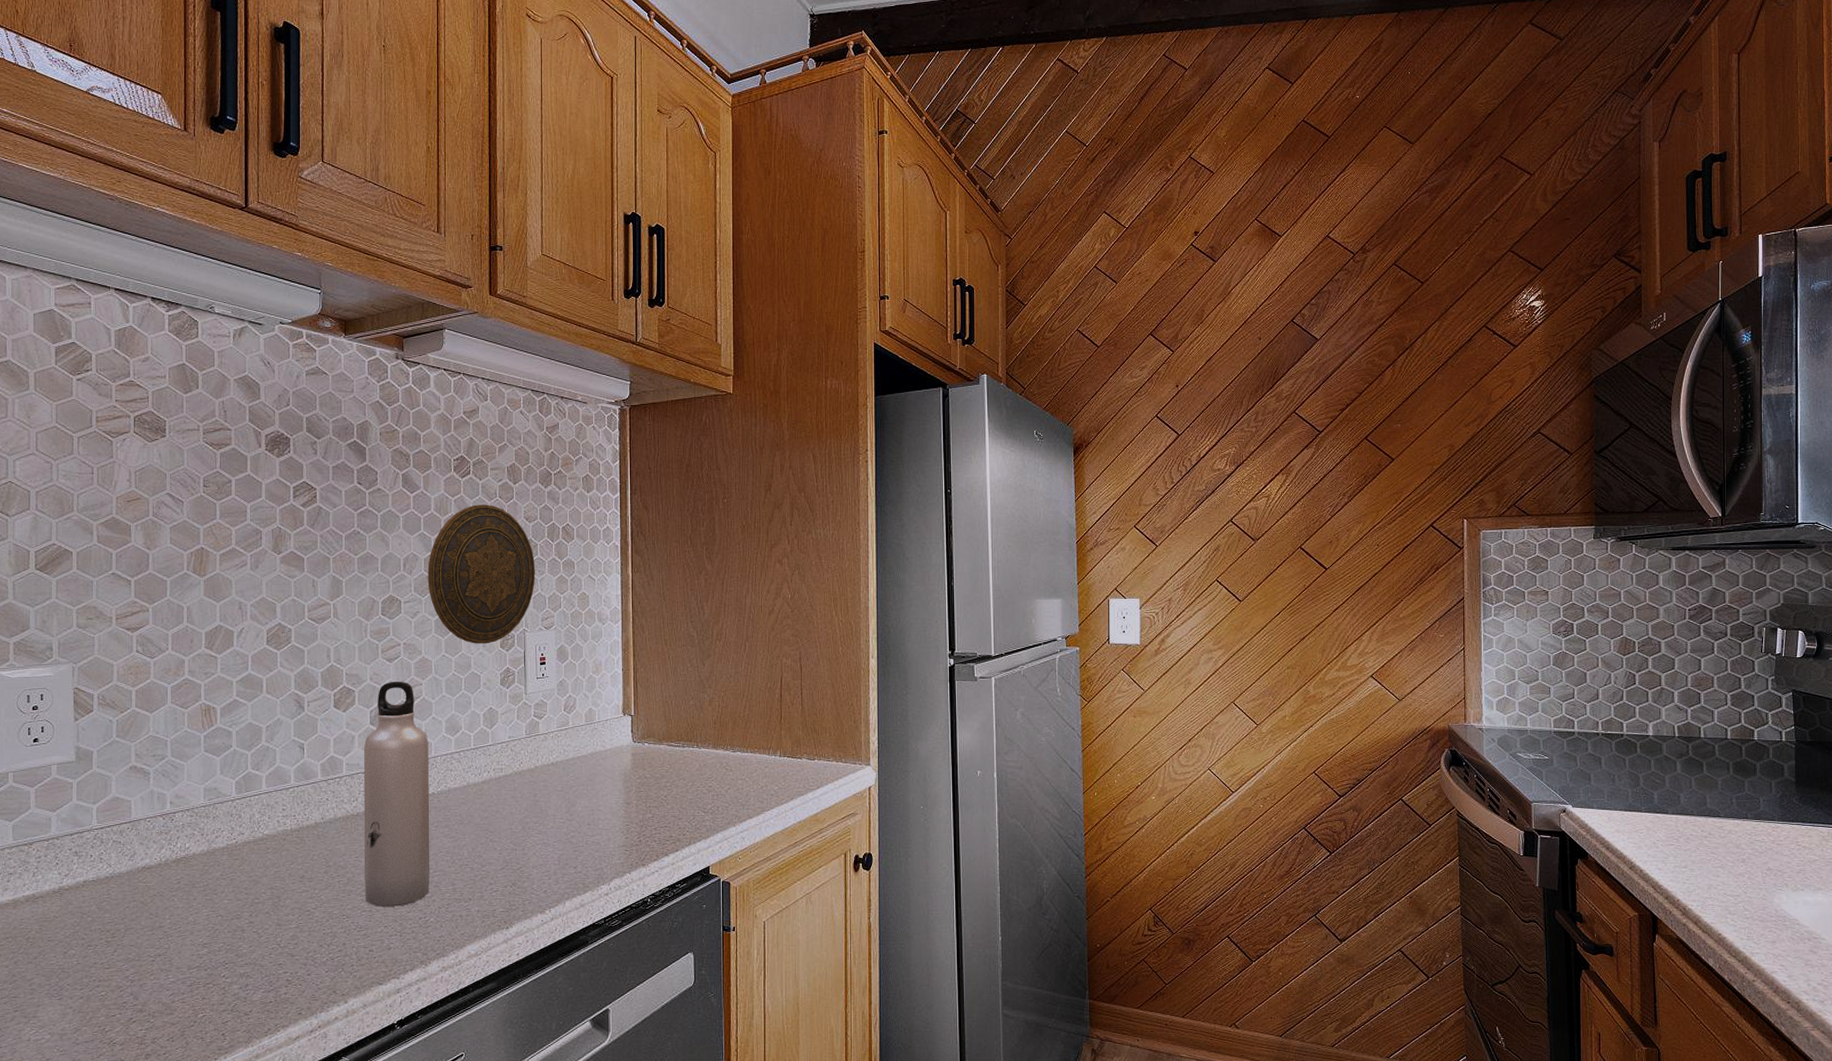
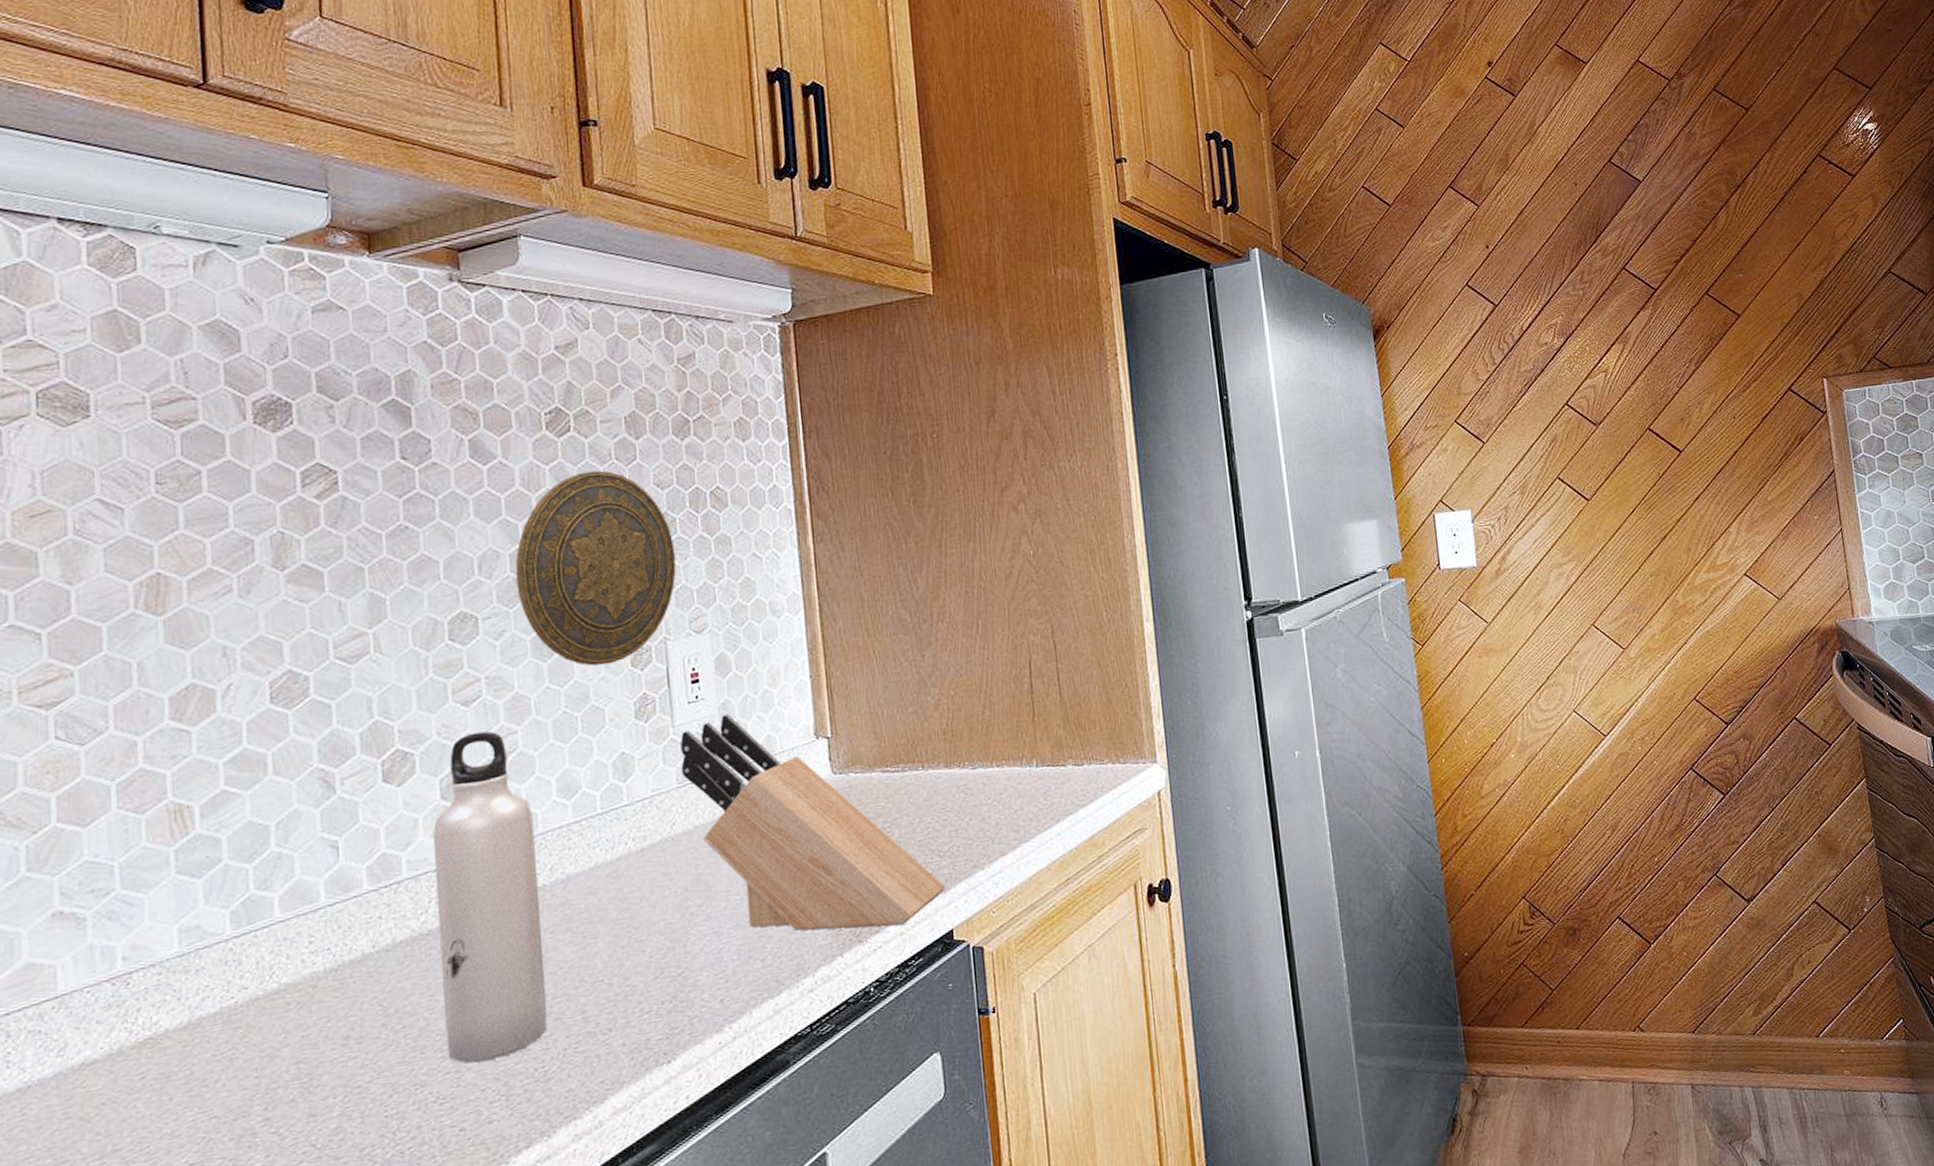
knife block: none [529,690,707,858] -> present [680,714,946,931]

